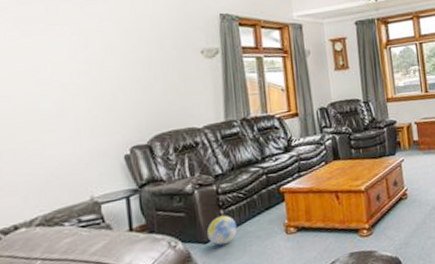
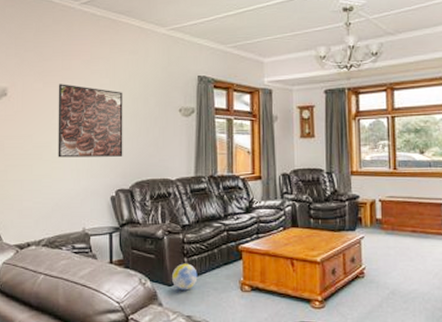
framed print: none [43,31,136,119] -> present [58,84,123,158]

